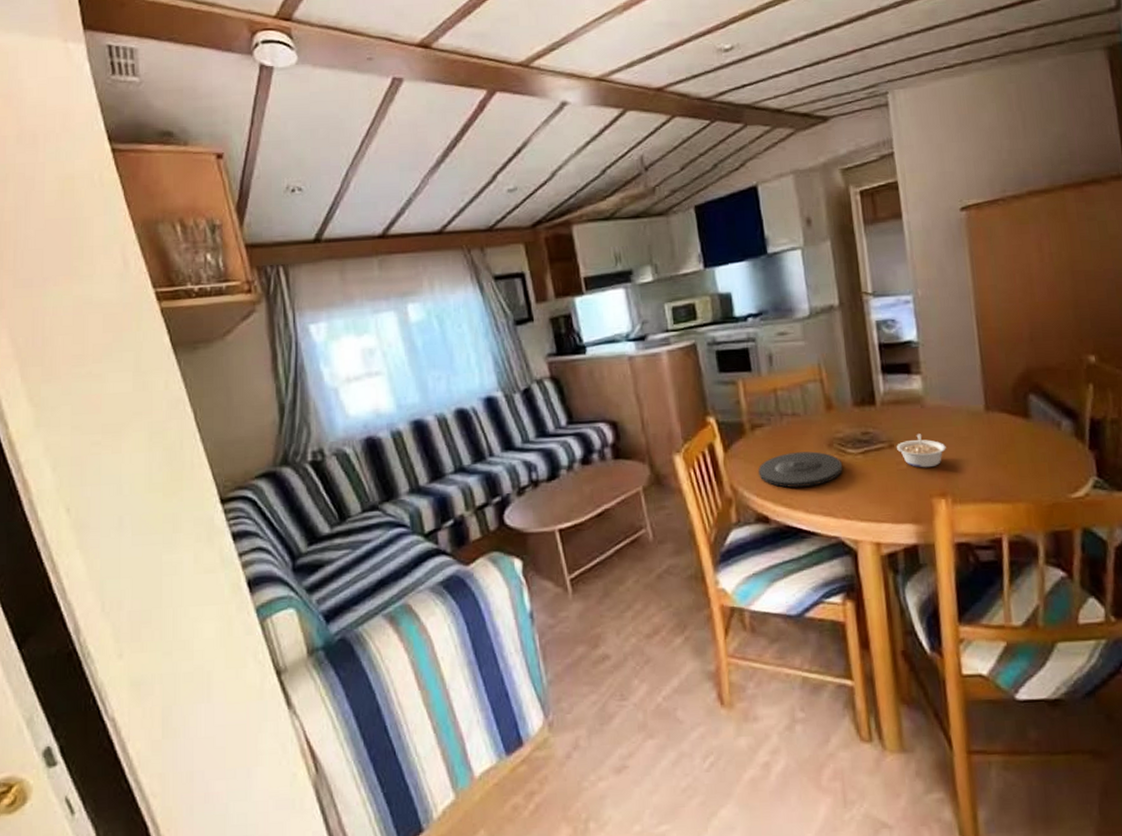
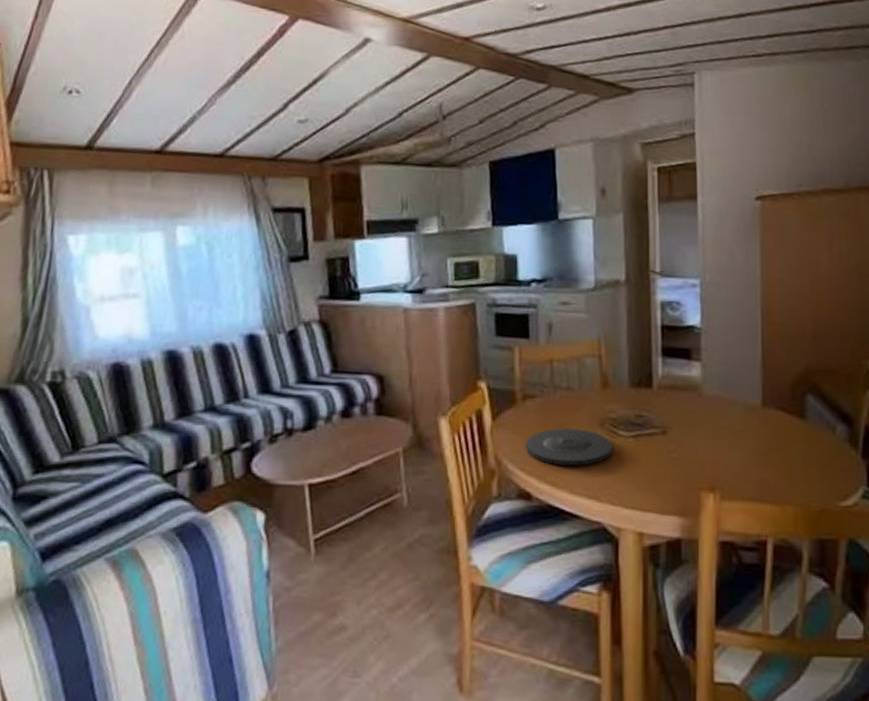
legume: present [897,434,946,468] -> none [670,423,719,460]

